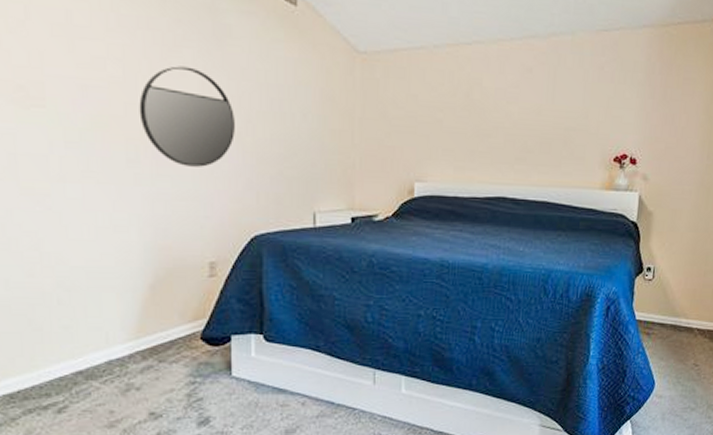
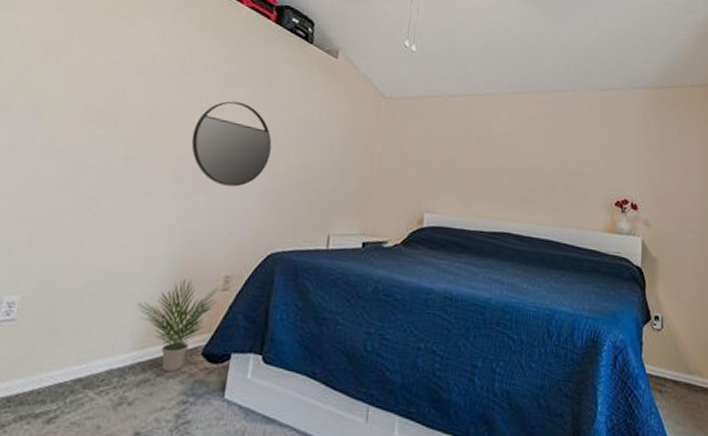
potted plant: none [121,269,207,358] -> present [137,279,220,373]

